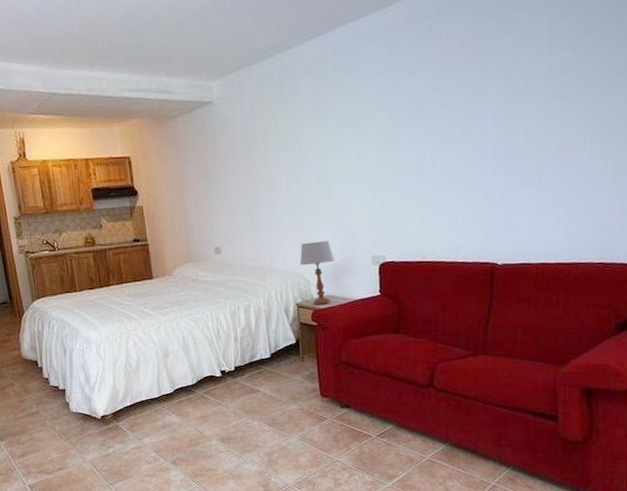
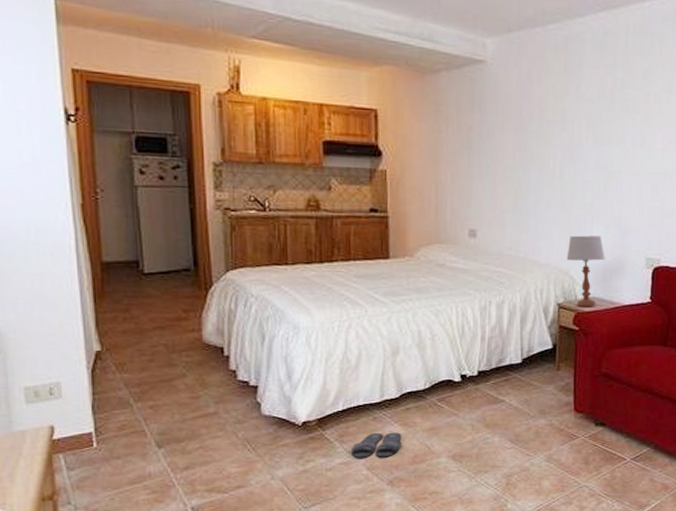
slippers: none [140,421,180,444] -> present [351,432,403,459]

